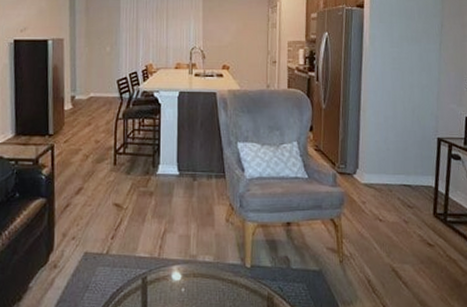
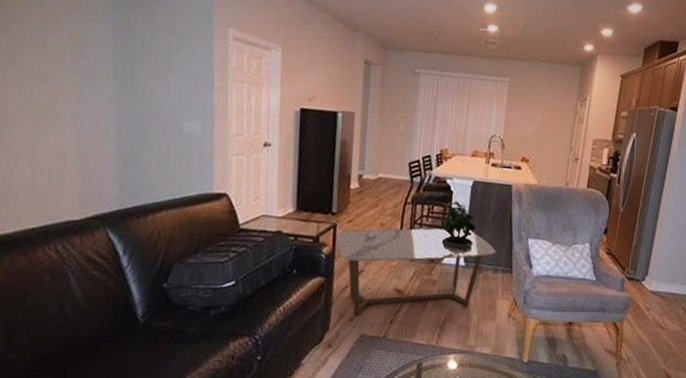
coffee table: none [54,139,208,235] -> present [335,228,496,317]
potted plant: none [152,112,186,162] -> present [440,201,476,253]

